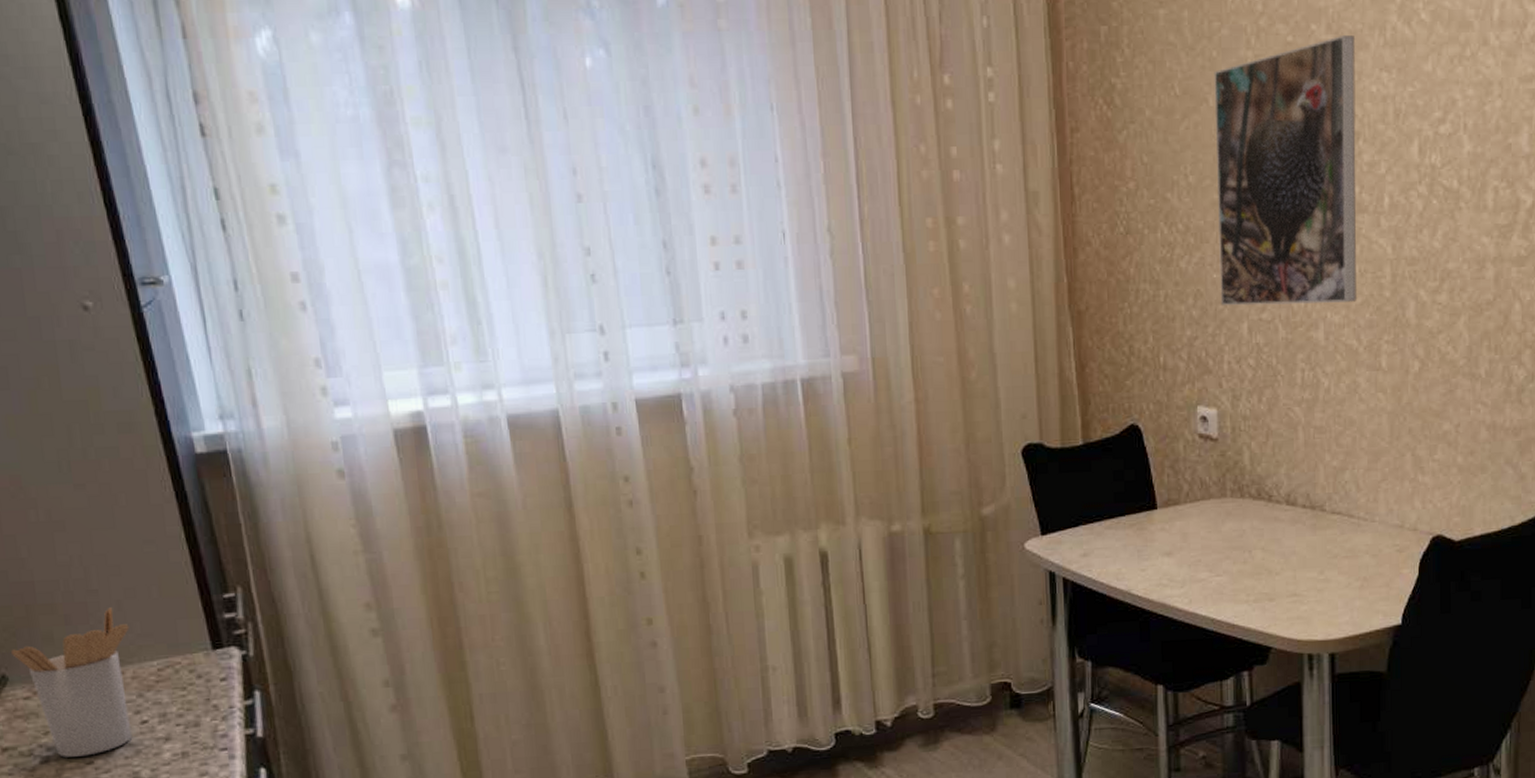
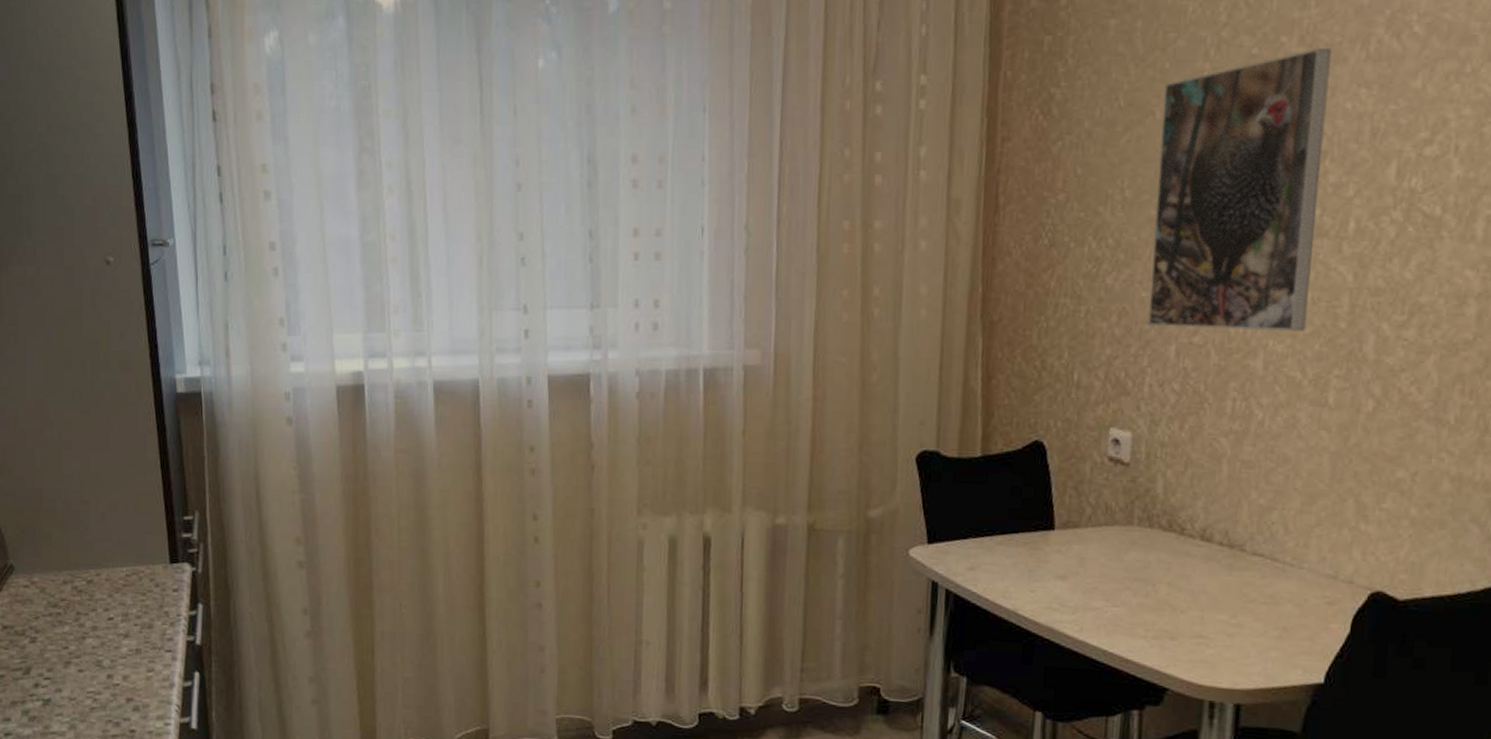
utensil holder: present [10,607,131,758] -> none [18,517,109,642]

